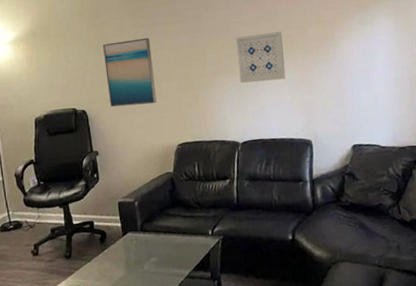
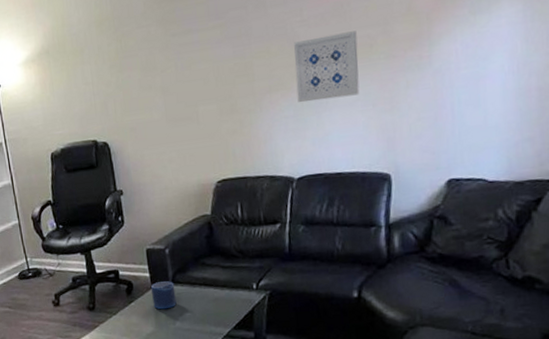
wall art: present [103,37,157,108] -> none [126,49,191,138]
candle: none [121,230,145,256] -> present [150,281,177,310]

